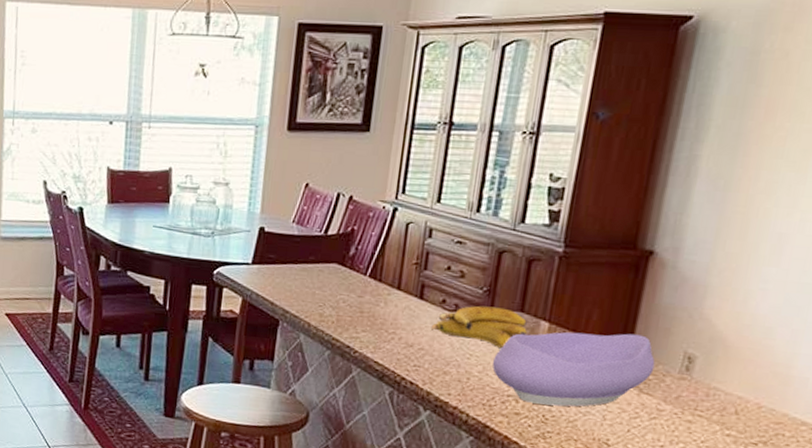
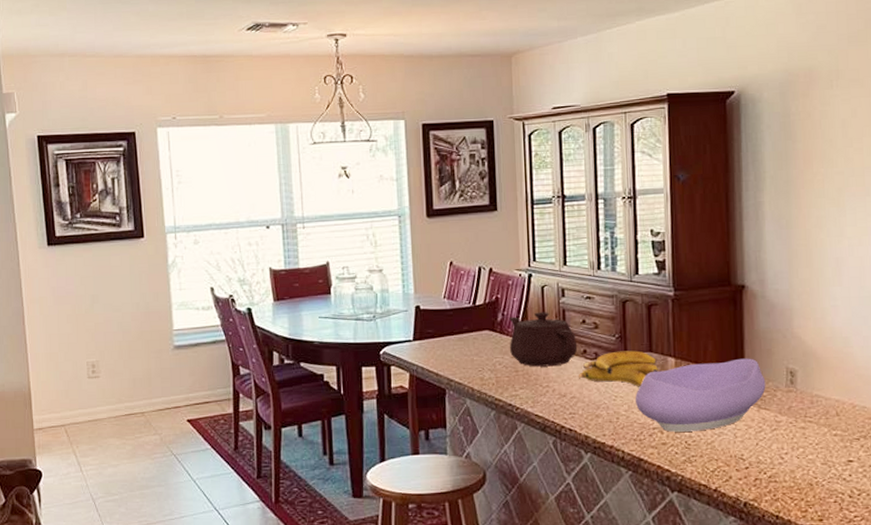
teapot: none [358,251,437,313] -> present [509,312,578,367]

